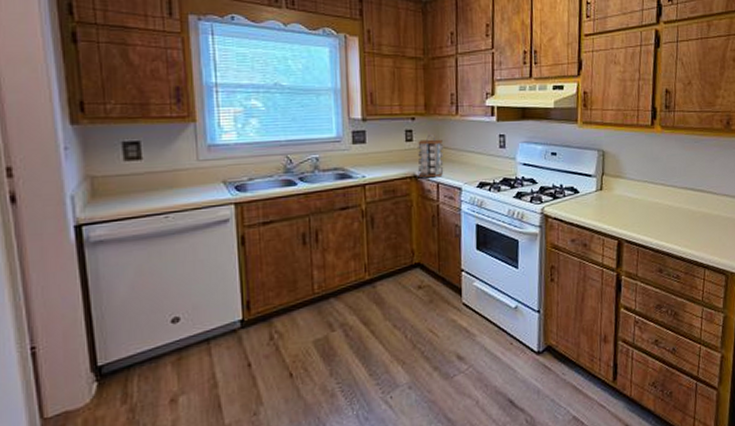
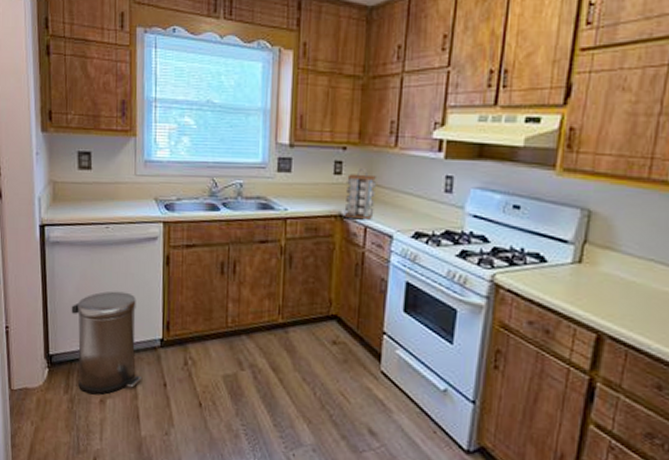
pedal bin: none [124,280,222,398] -> present [71,291,143,395]

